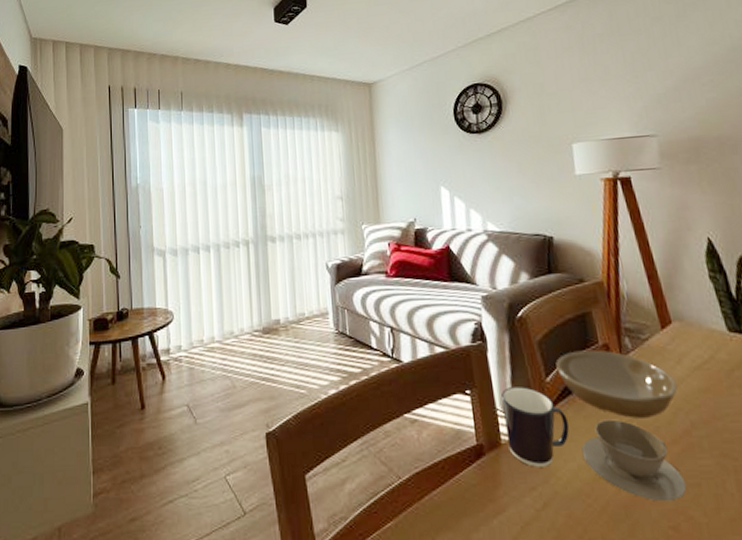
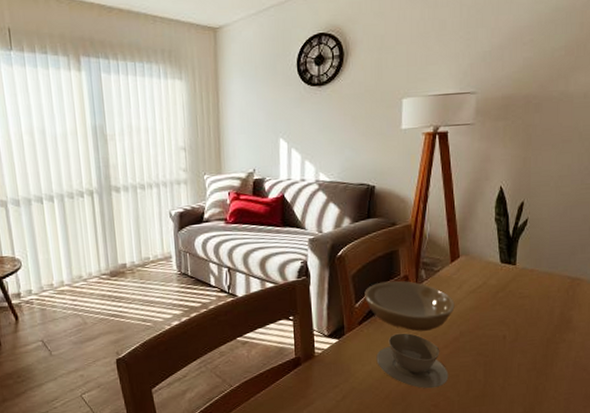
mug: present [501,385,569,467] -> none [318,311,368,371]

